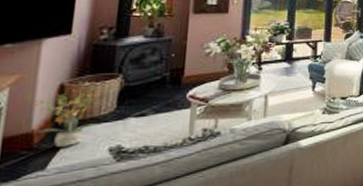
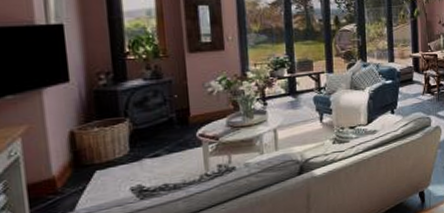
potted plant: present [34,91,98,147] -> none [48,136,115,190]

